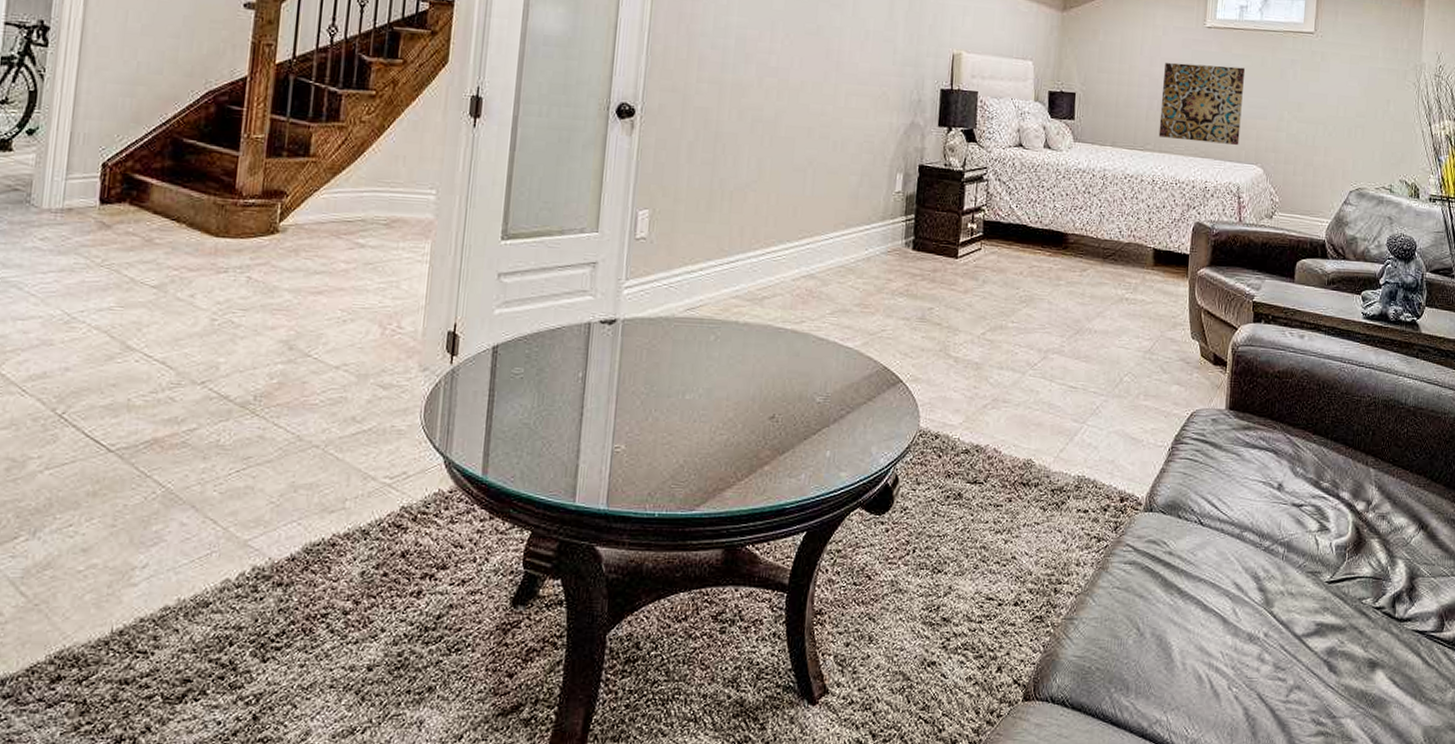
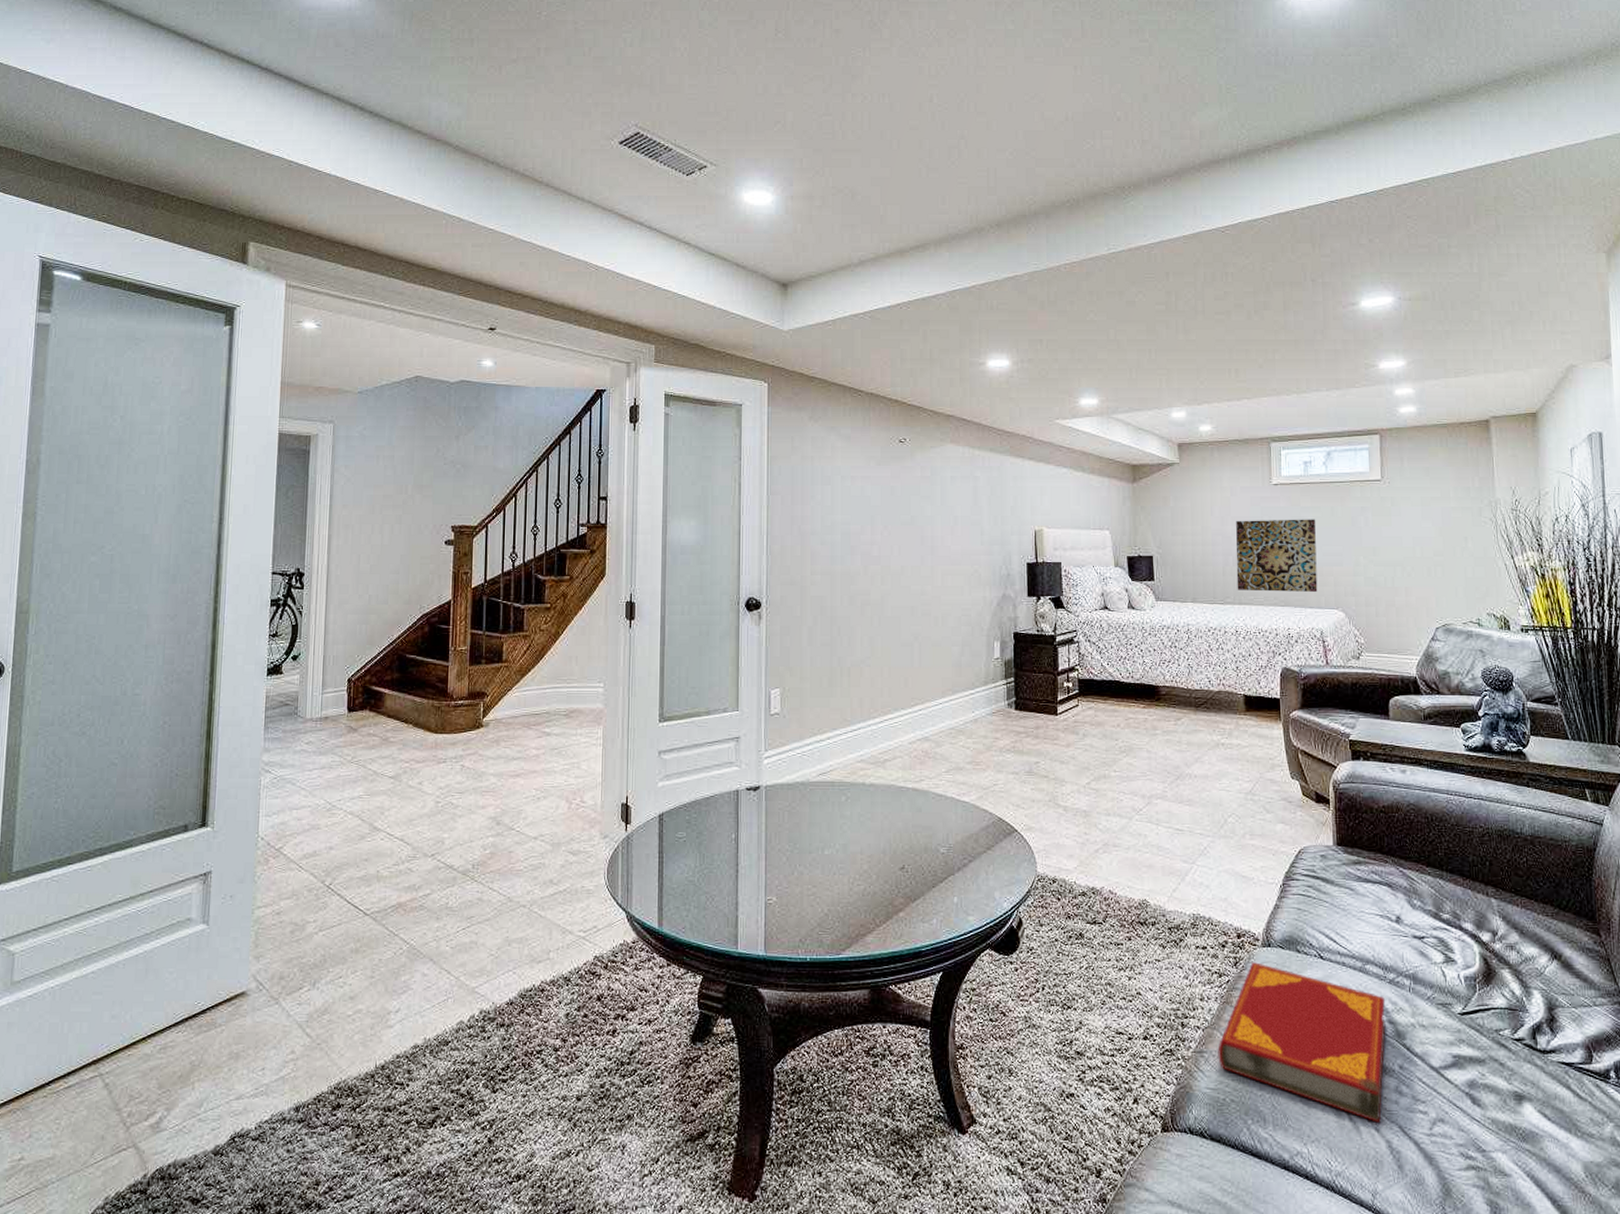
hardback book: none [1088,527,1258,690] -> present [1217,962,1386,1123]

